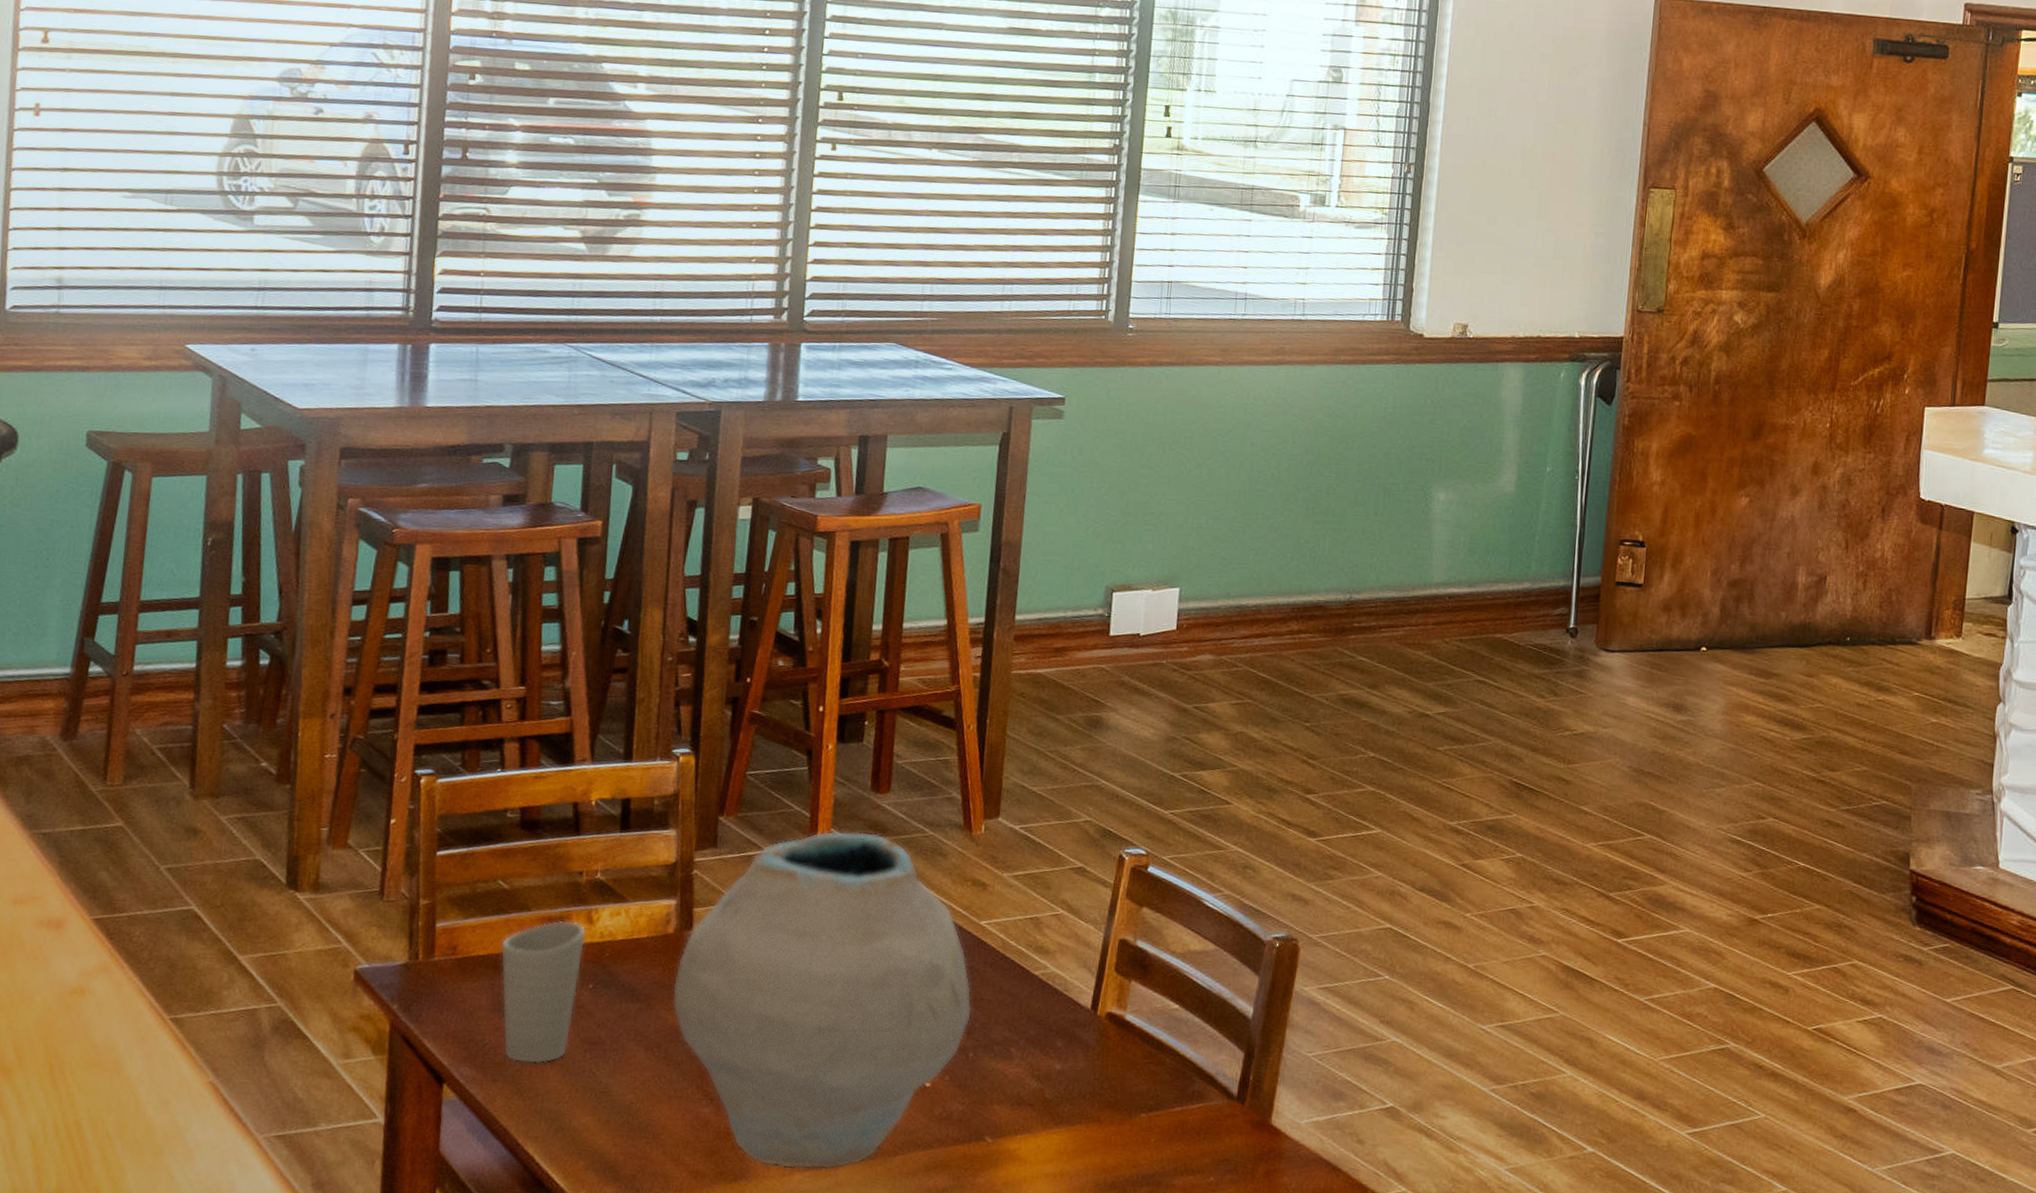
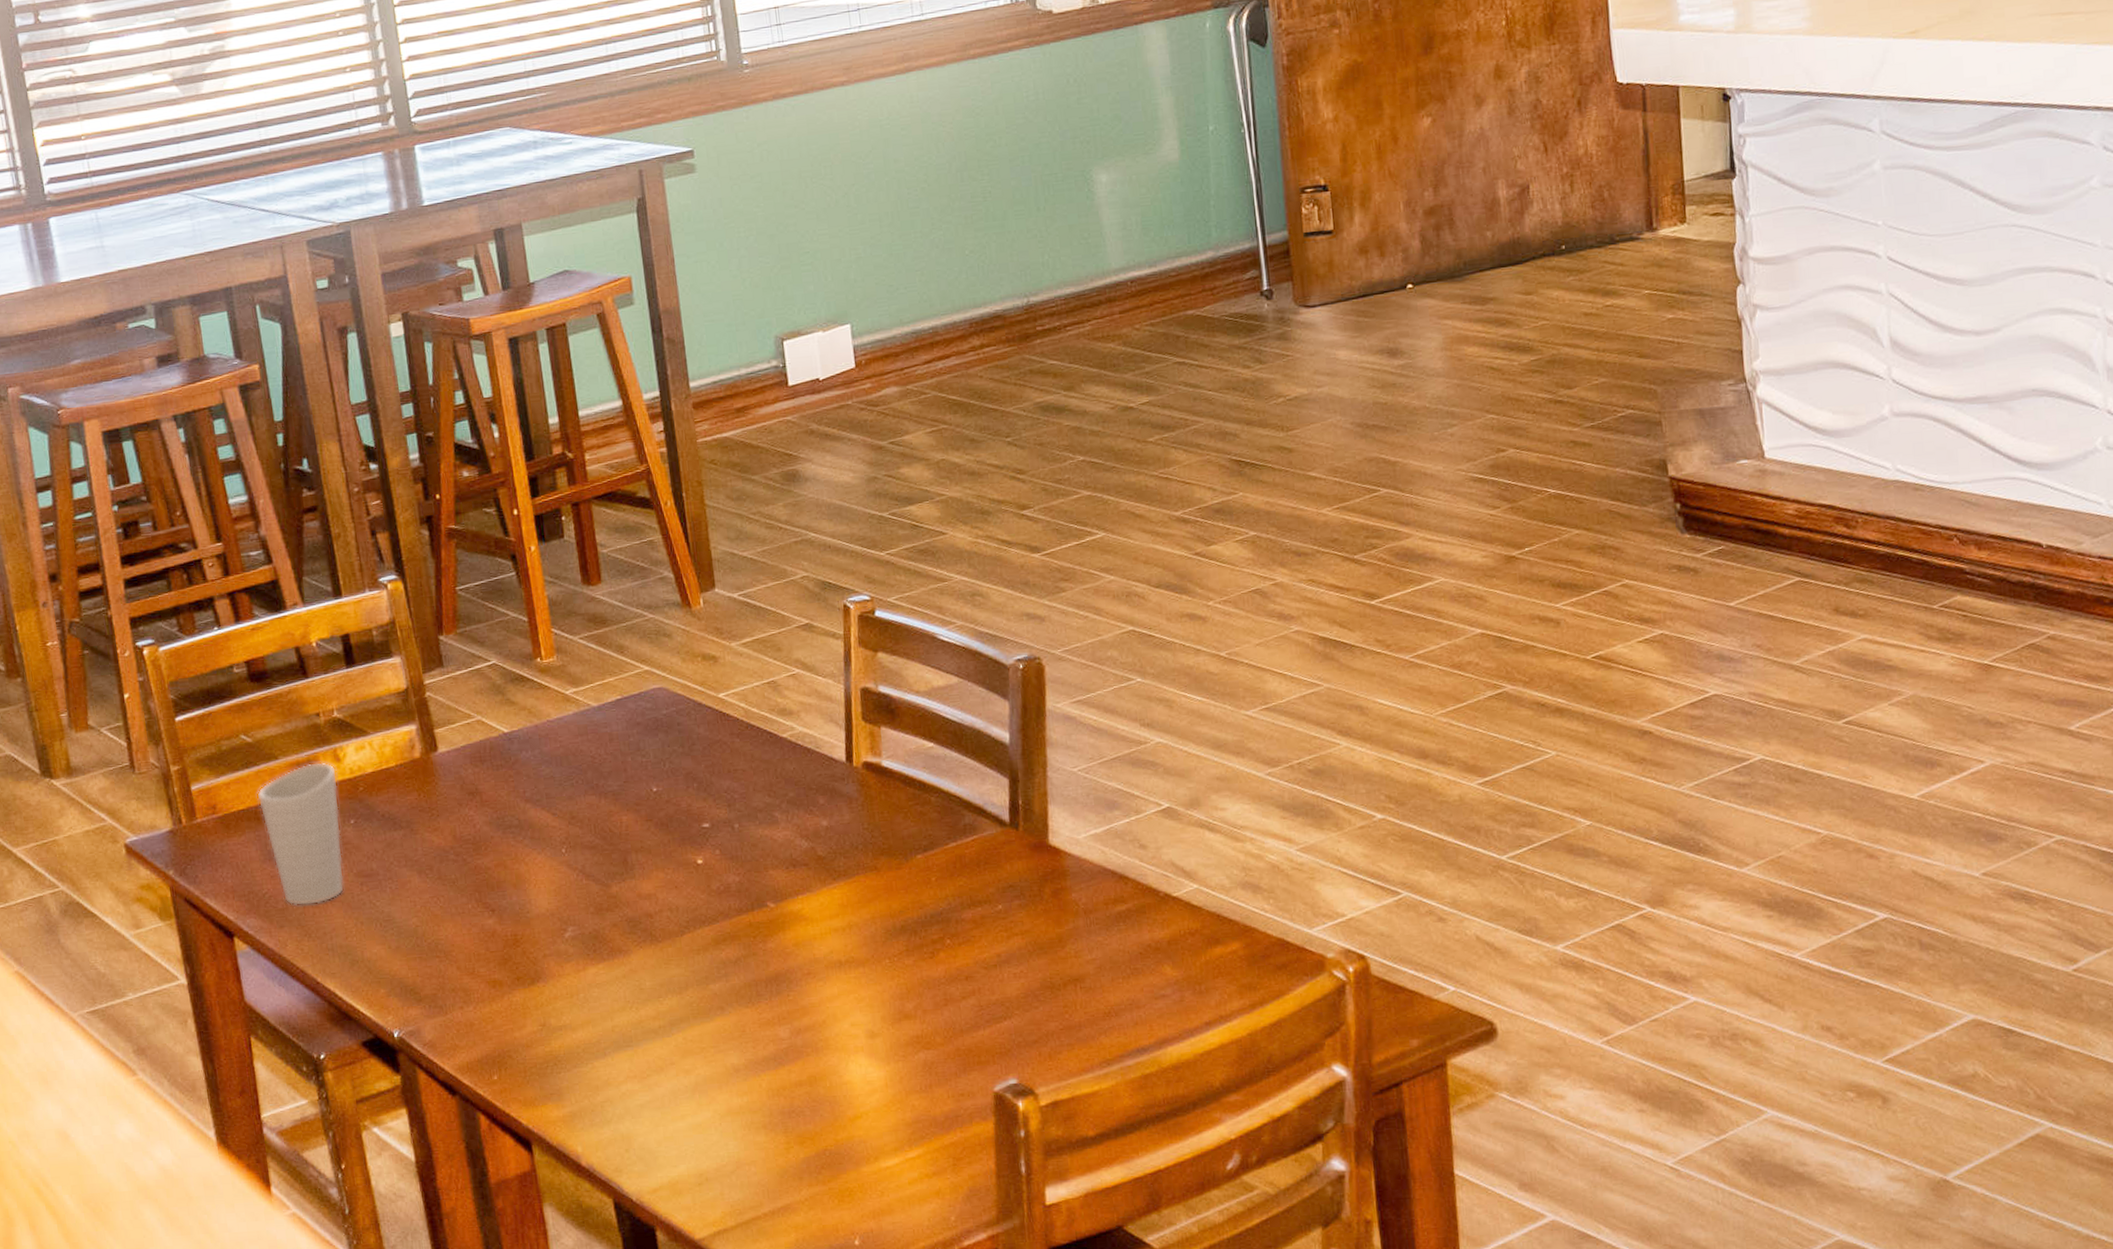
vase: present [672,830,972,1170] -> none [430,626,729,965]

